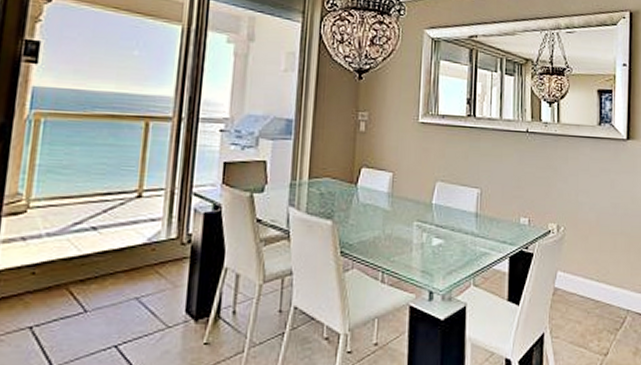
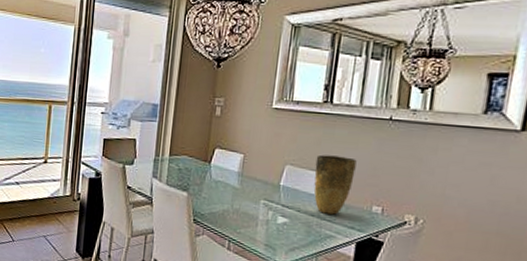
vase: none [465,169,502,230] -> present [313,154,357,215]

